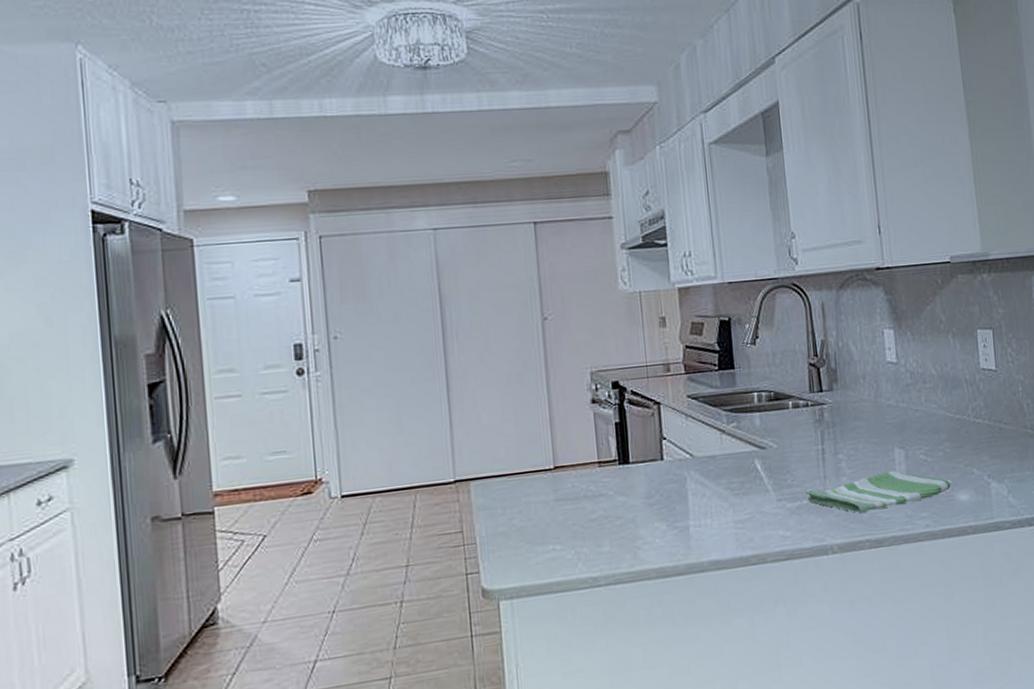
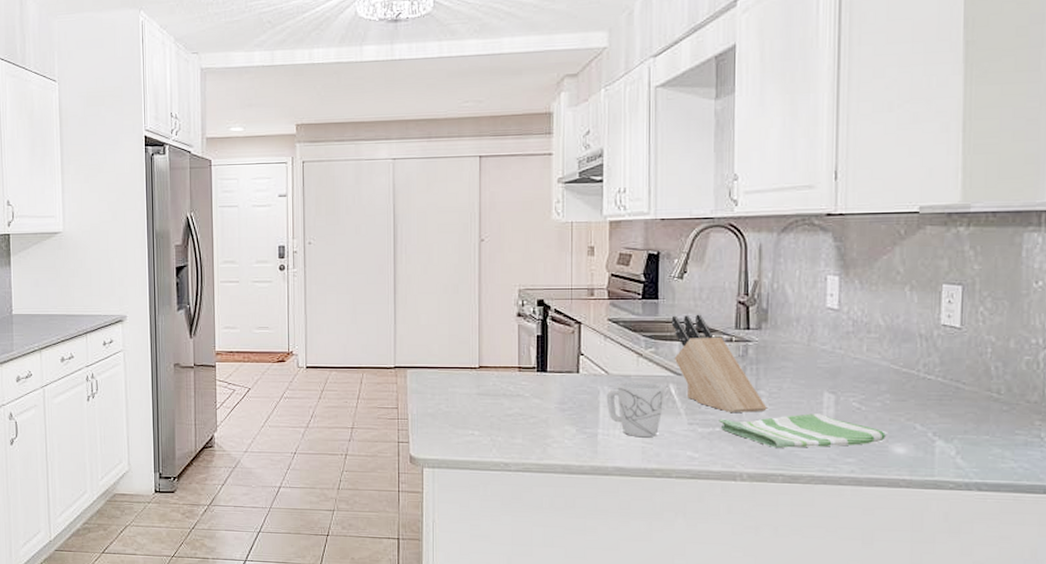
mug: none [693,460,751,523] -> present [606,381,663,437]
knife block: none [749,380,847,482] -> present [671,314,767,413]

